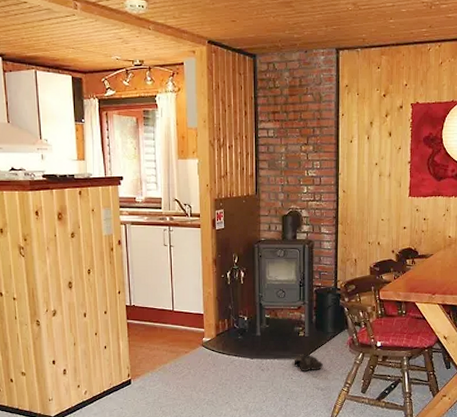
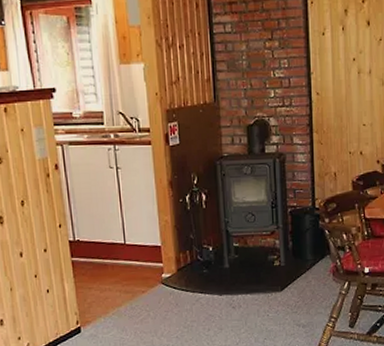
boots: present [292,353,323,371] -> none [268,285,303,306]

